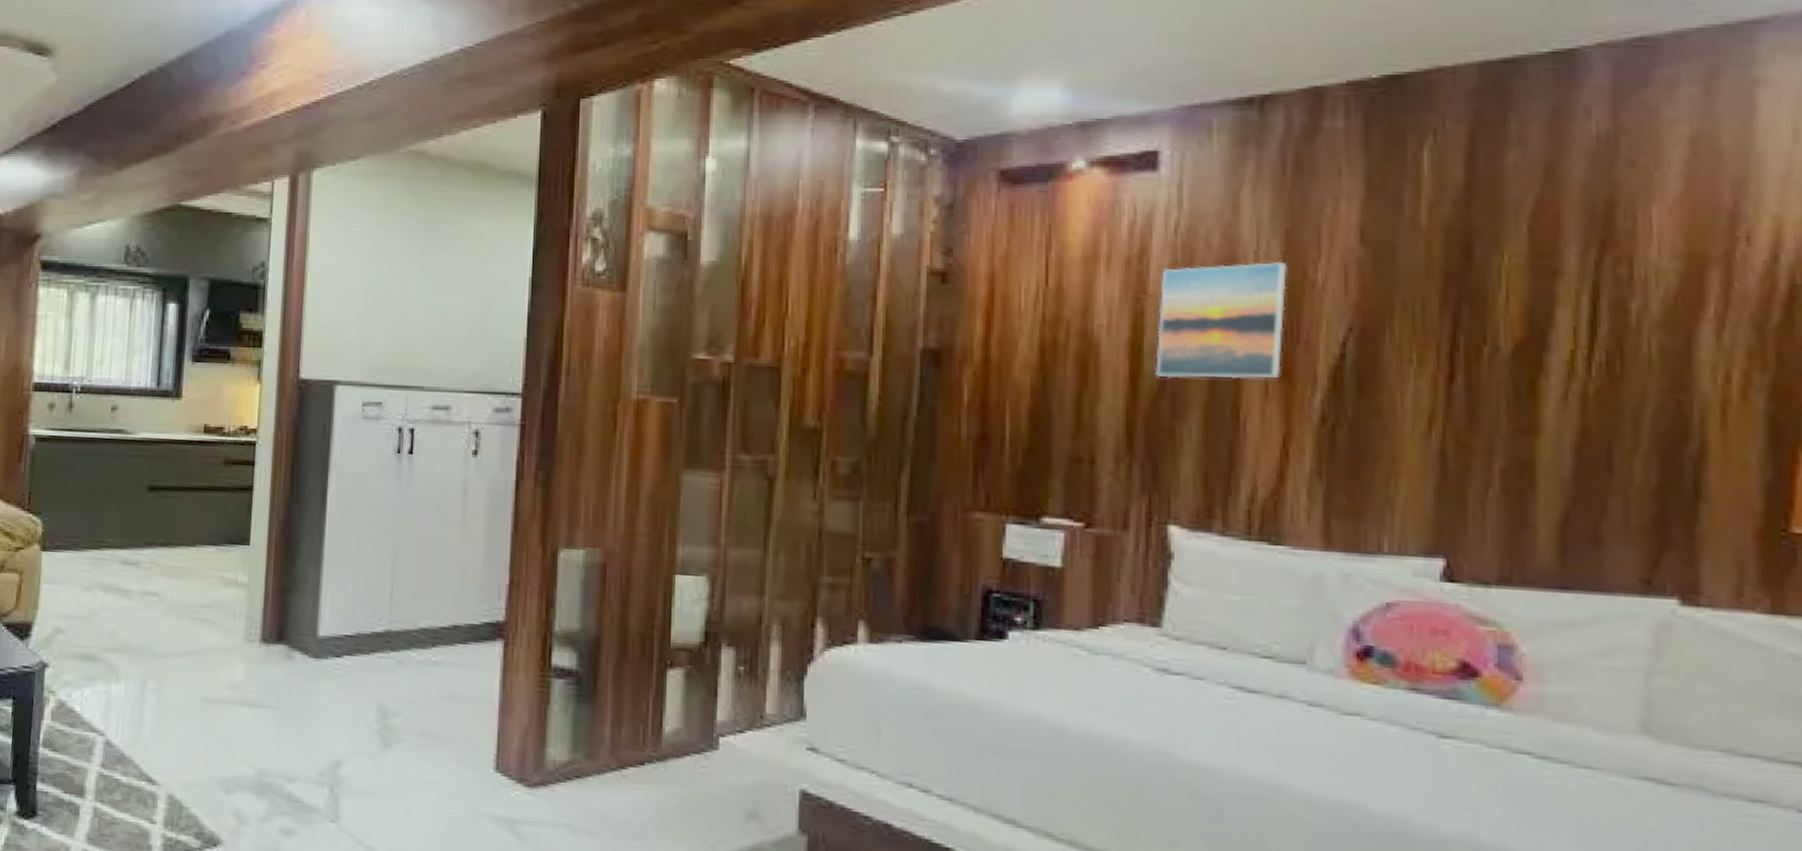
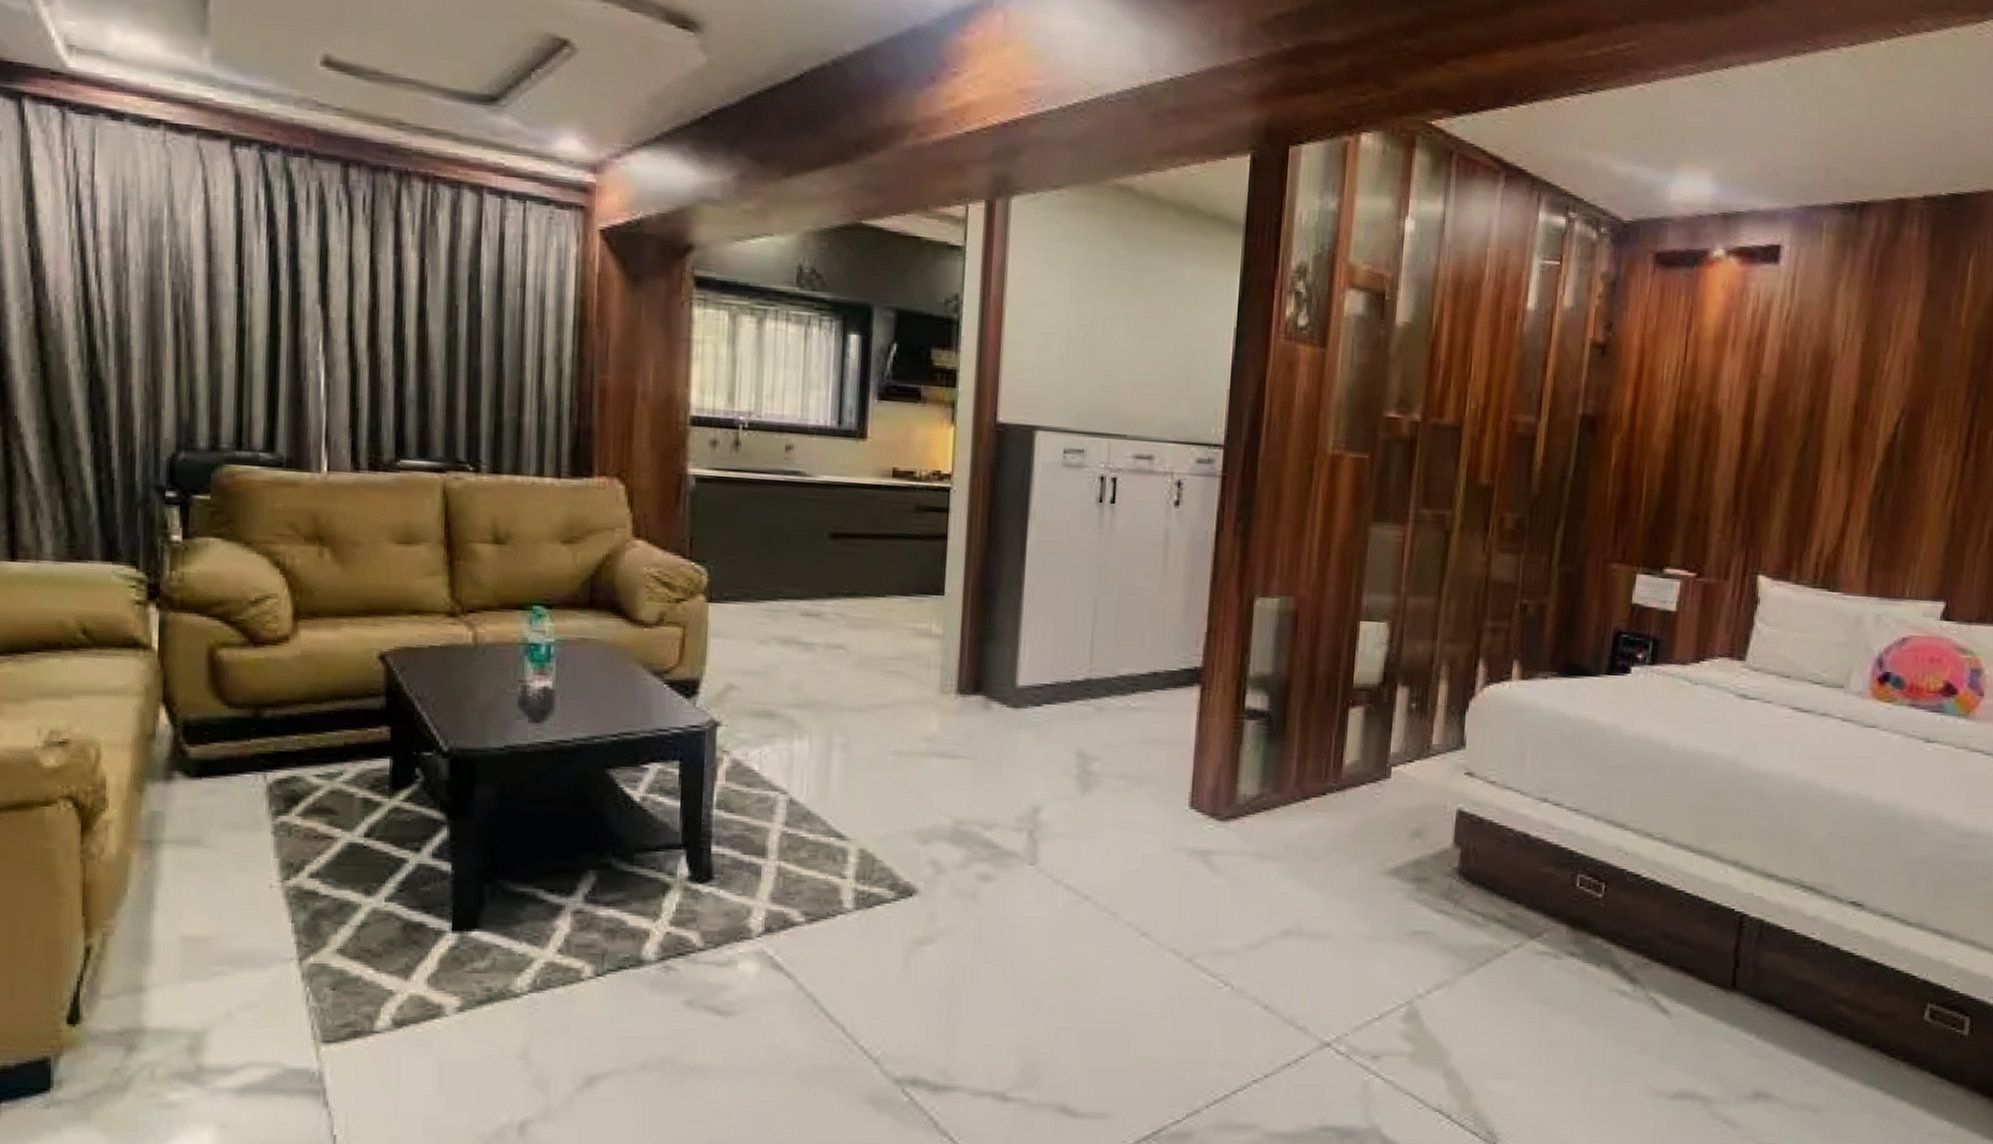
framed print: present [1156,261,1288,379] -> none [1761,351,1865,452]

